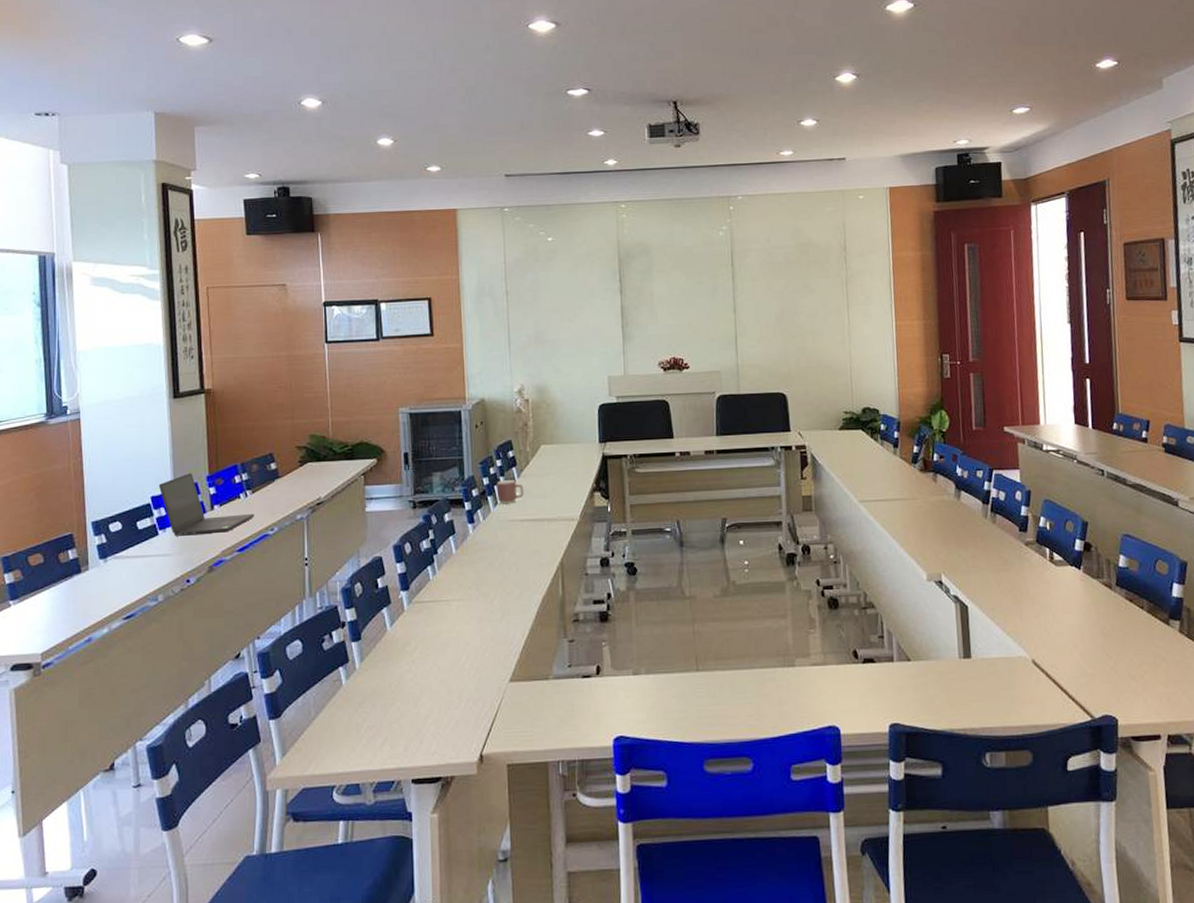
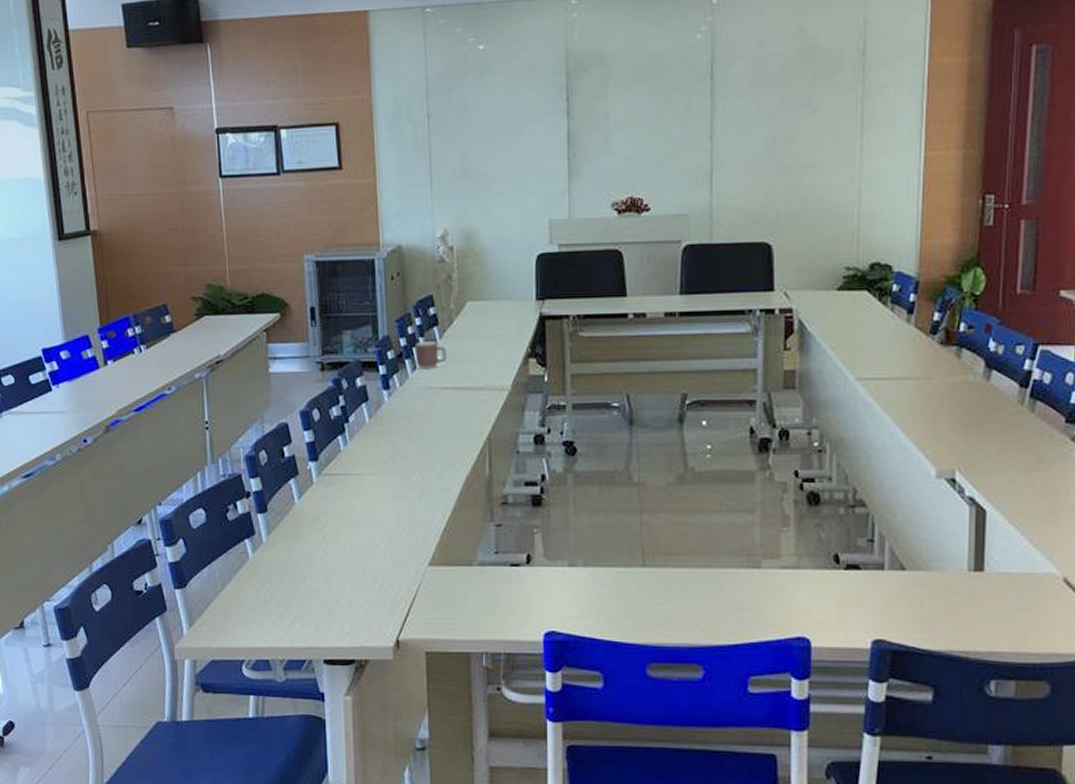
laptop: present [158,473,254,536] -> none [48,324,150,393]

